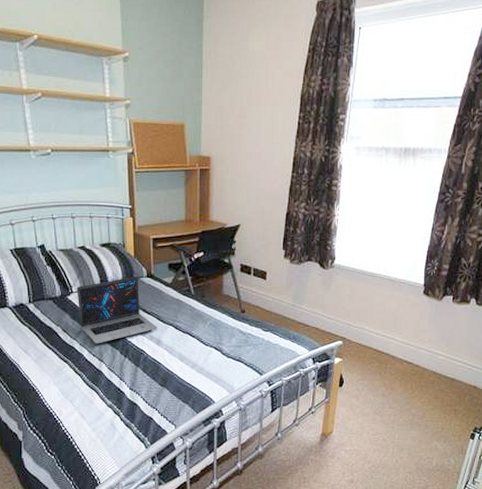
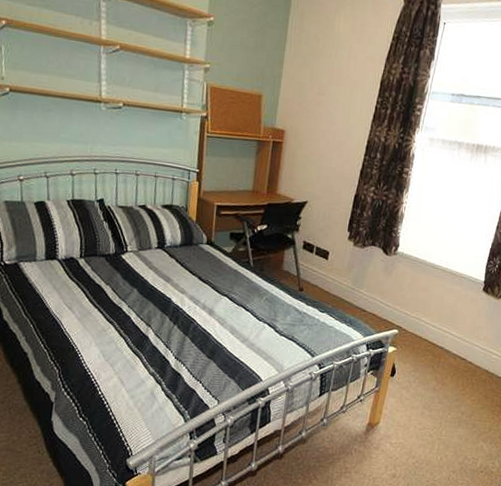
laptop: present [76,276,157,344] -> none [131,242,211,308]

